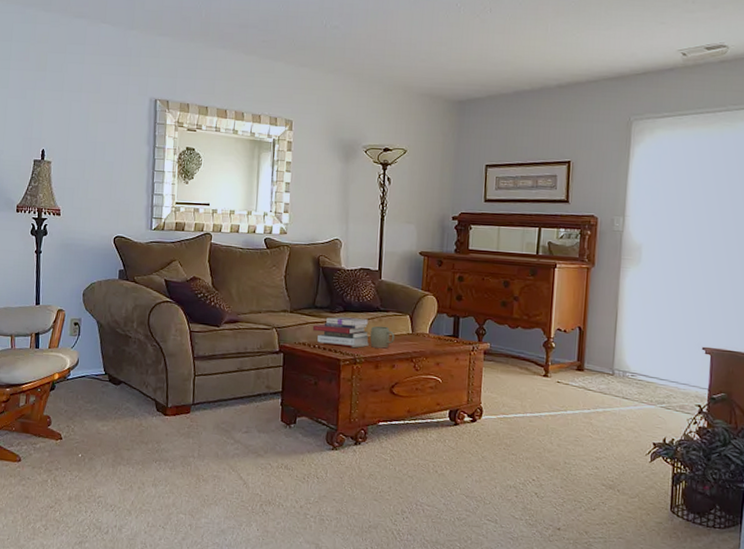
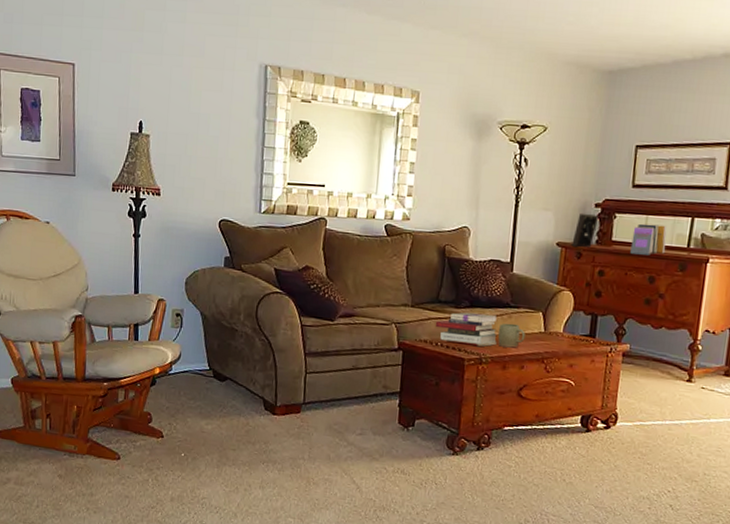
picture frame: none [433,225,456,257] -> present [572,213,598,248]
books: none [486,234,518,262] -> present [630,223,667,255]

